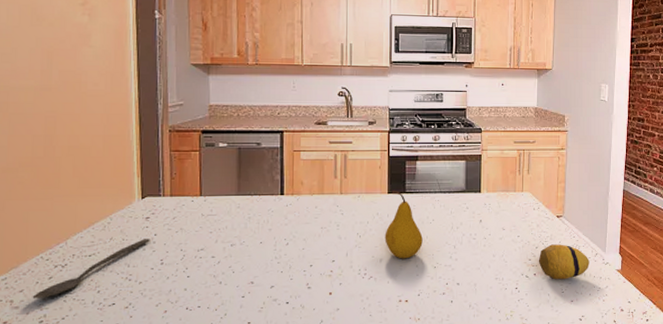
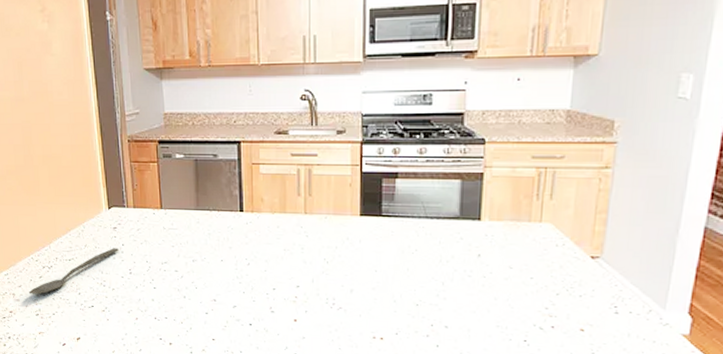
fruit: present [385,191,423,259] -> none [356,213,403,292]
decorative egg: present [538,244,589,280] -> none [558,292,638,338]

